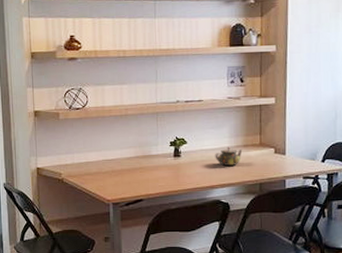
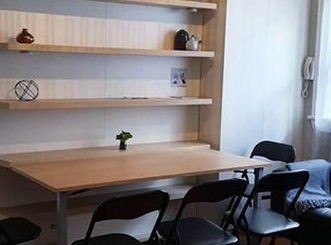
teapot: present [215,147,243,166] -> none [157,142,182,159]

